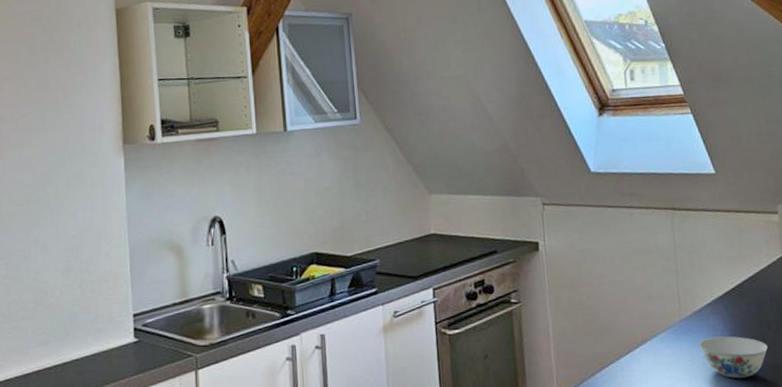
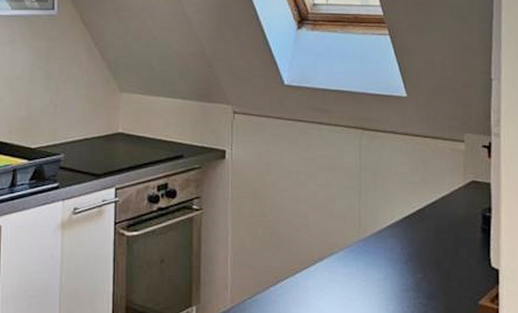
bowl: present [699,336,768,379] -> none [375,260,442,303]

